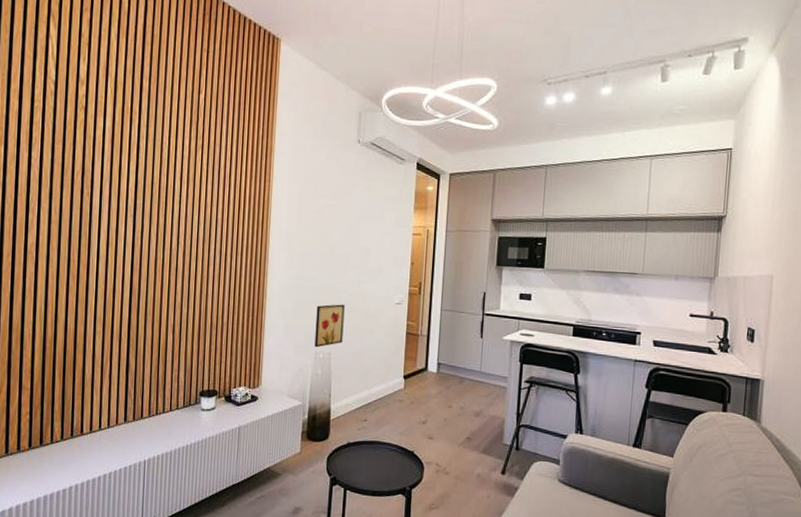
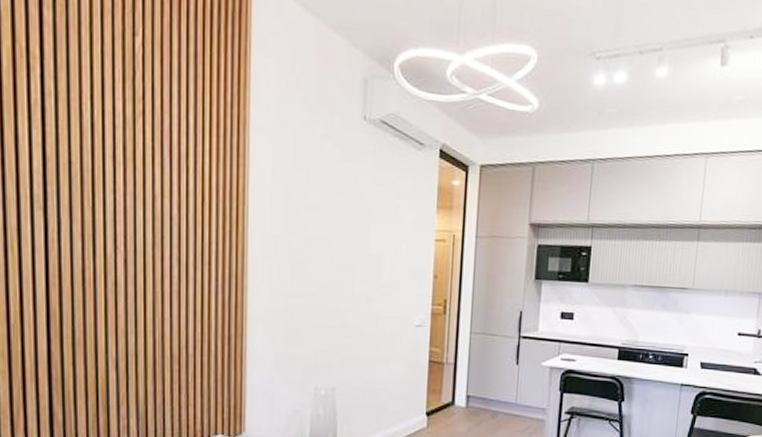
wall art: present [314,304,345,348] -> none [314,327,352,383]

